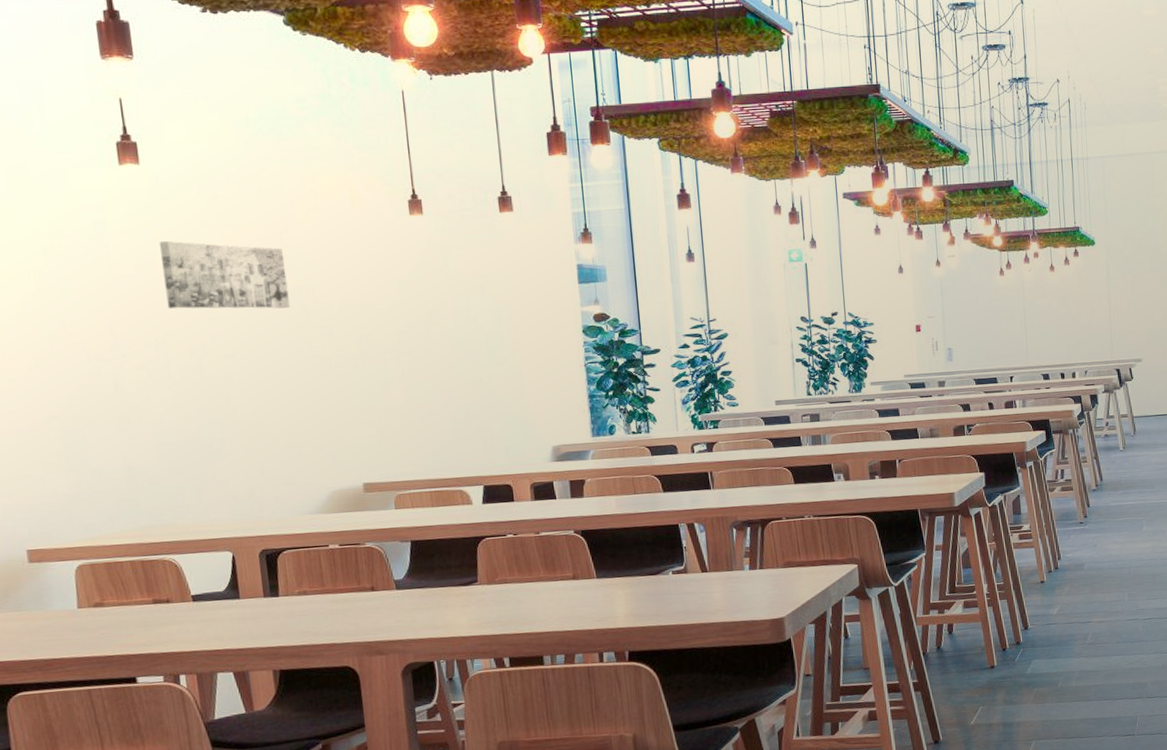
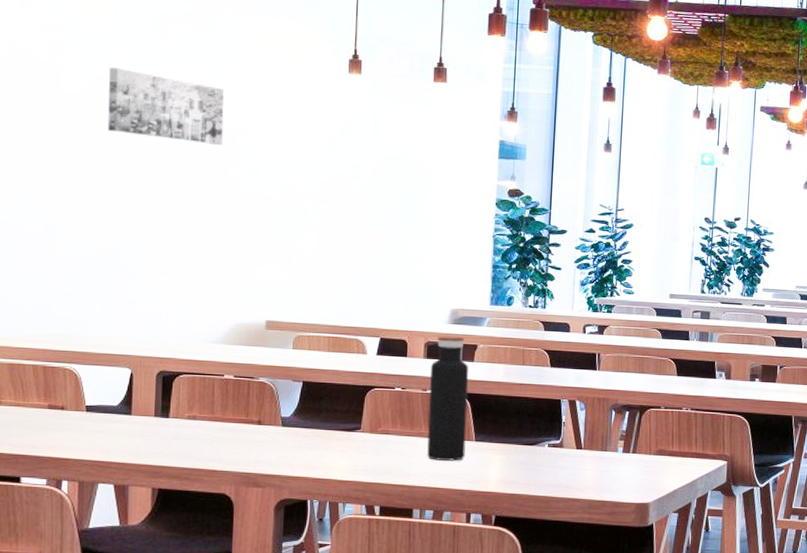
water bottle: none [539,473,589,603] -> present [427,336,469,461]

